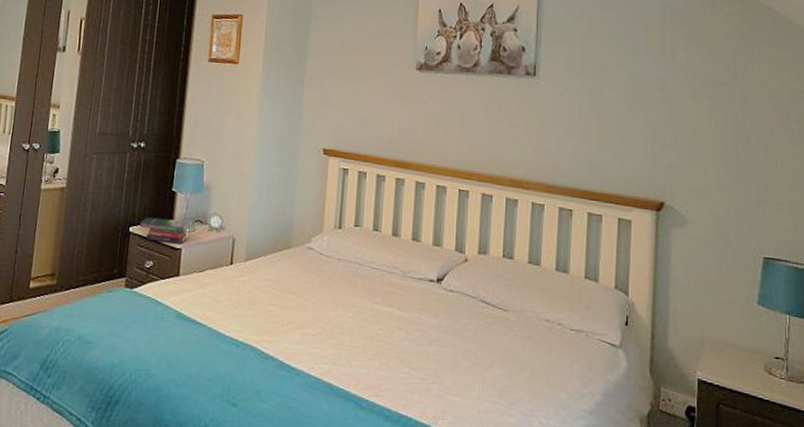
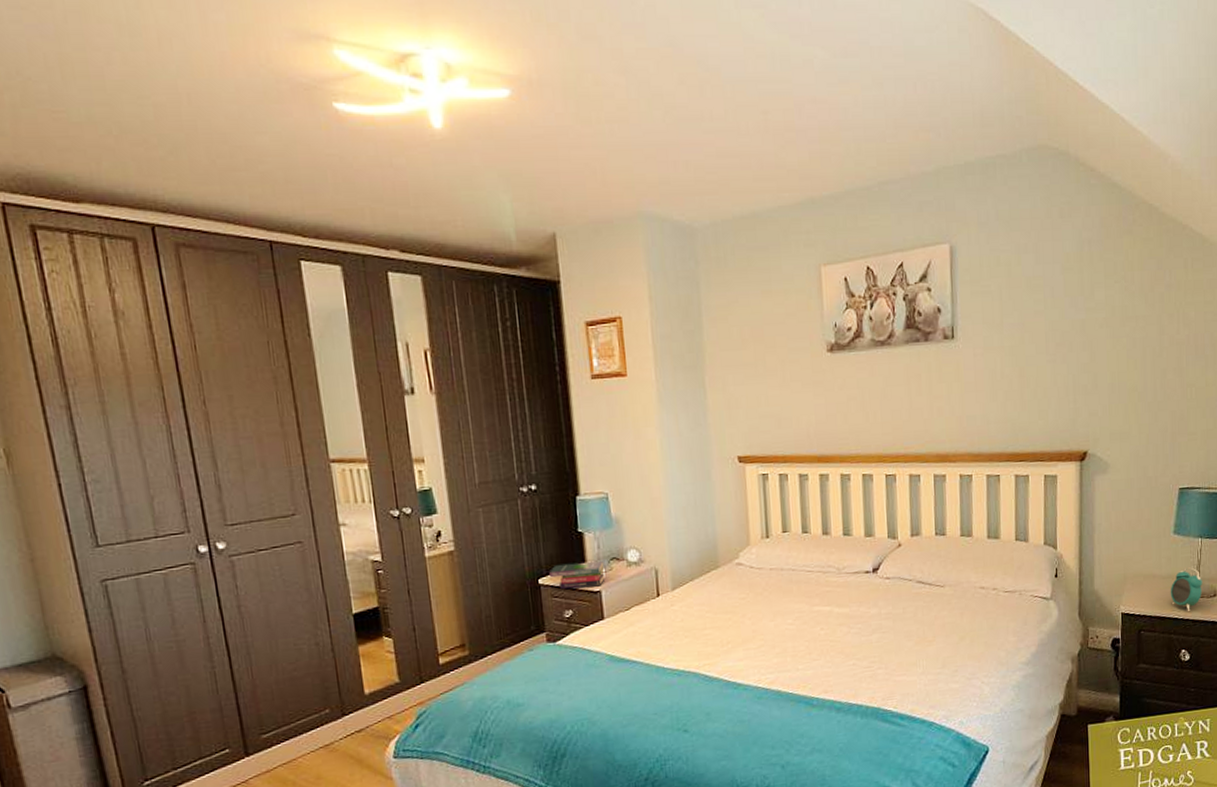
alarm clock: none [753,343,792,395] -> present [1170,566,1203,612]

